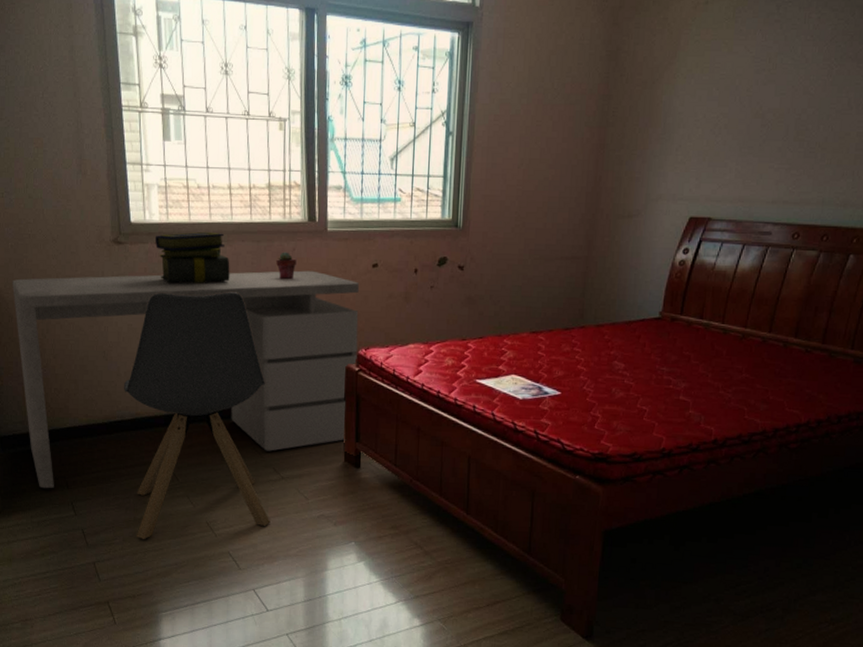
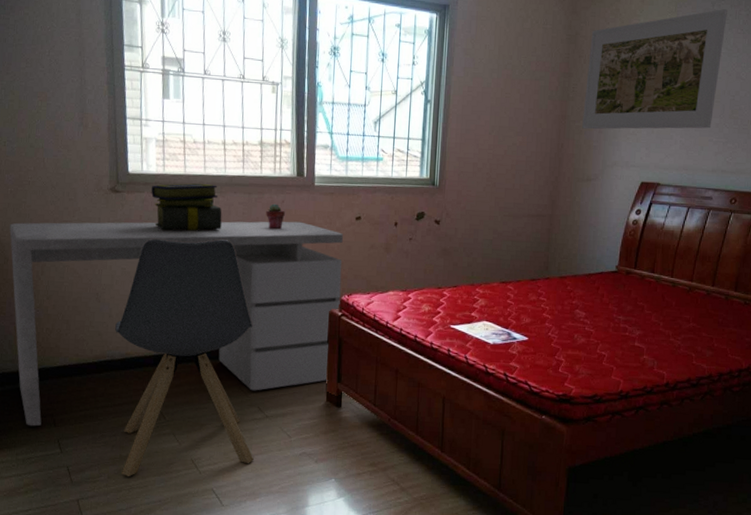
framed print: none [623,13,795,159] -> present [582,9,727,130]

